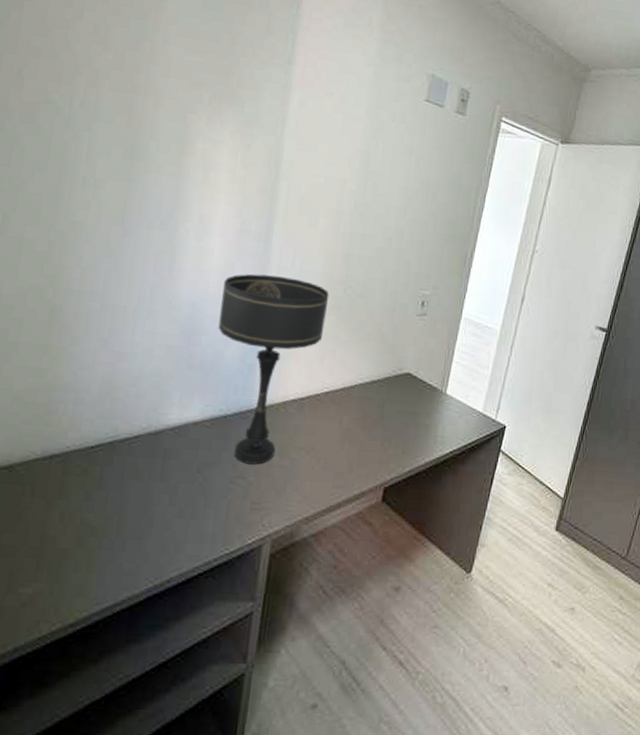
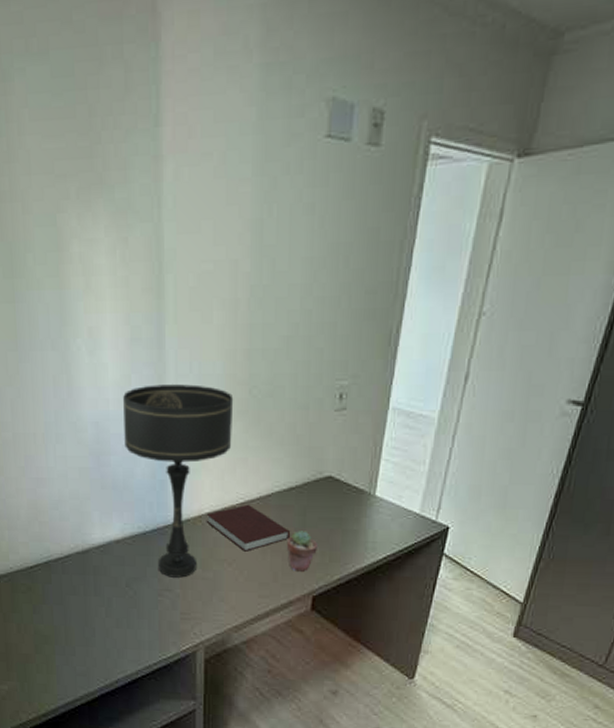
notebook: none [289,393,368,440] -> present [206,504,290,552]
potted succulent: none [364,422,393,463] -> present [286,531,317,572]

